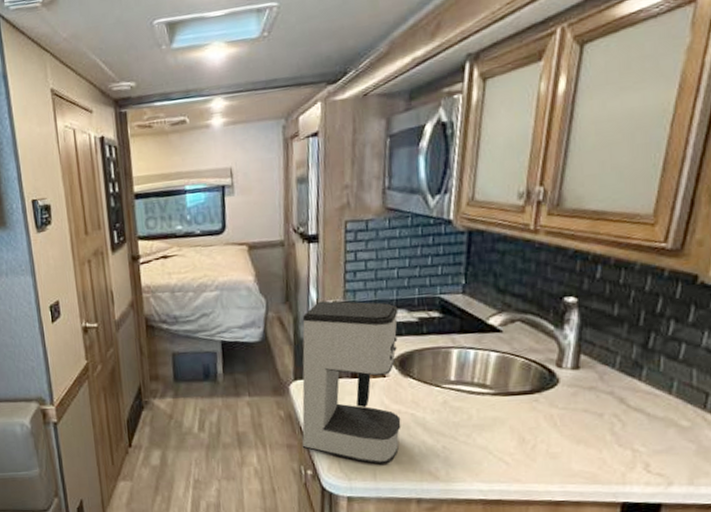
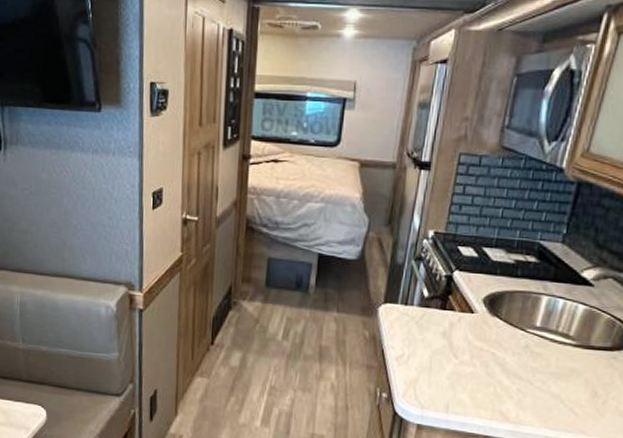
coffee maker: present [302,300,401,465] -> none [381,229,497,398]

